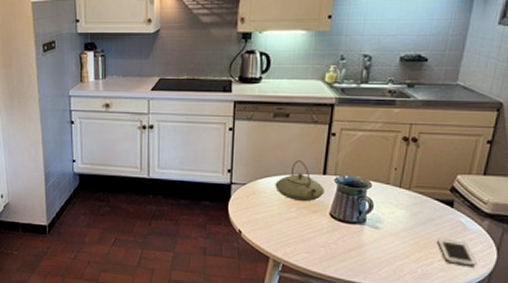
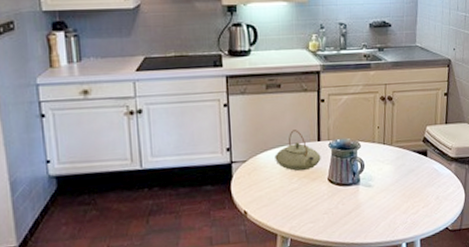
cell phone: present [437,238,477,268] -> none [419,186,451,209]

